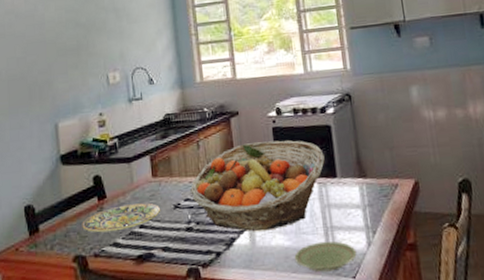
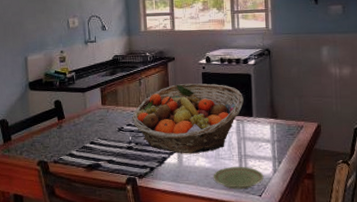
plate: present [82,203,160,233] -> none [45,125,107,145]

